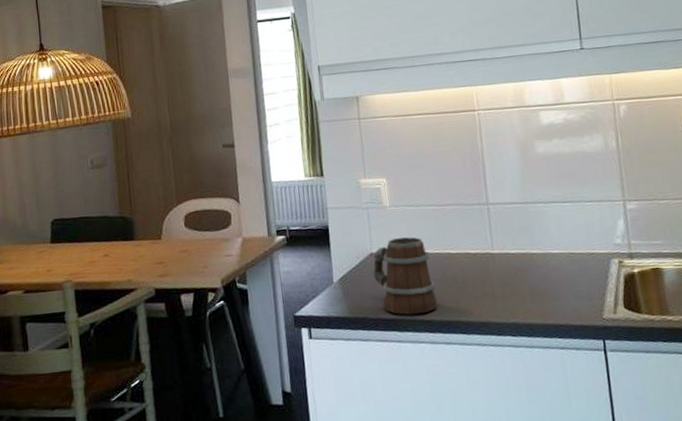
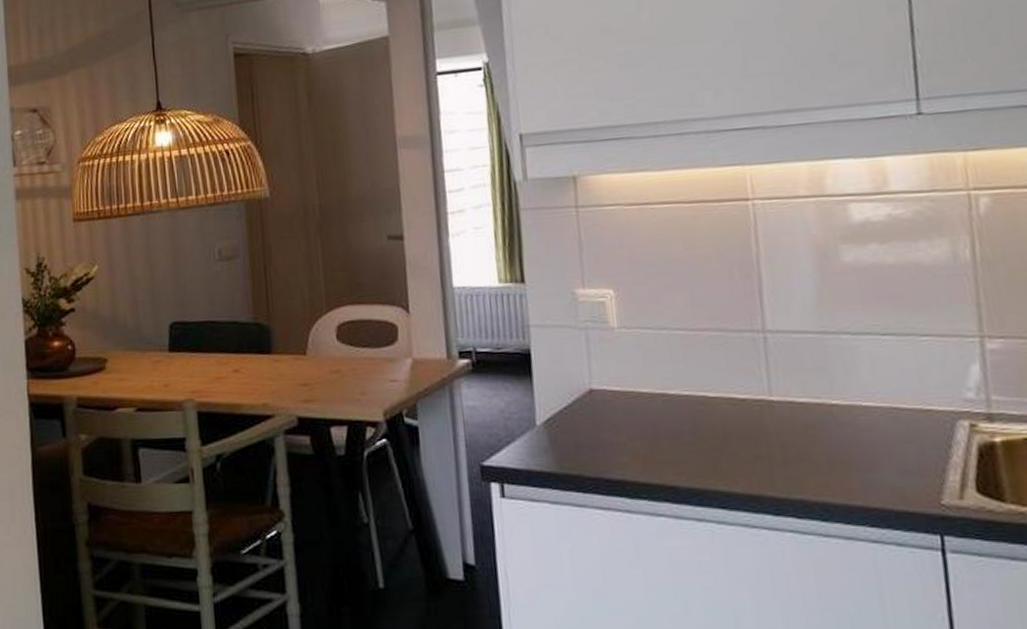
mug: present [372,237,438,315] -> none [591,371,685,477]

